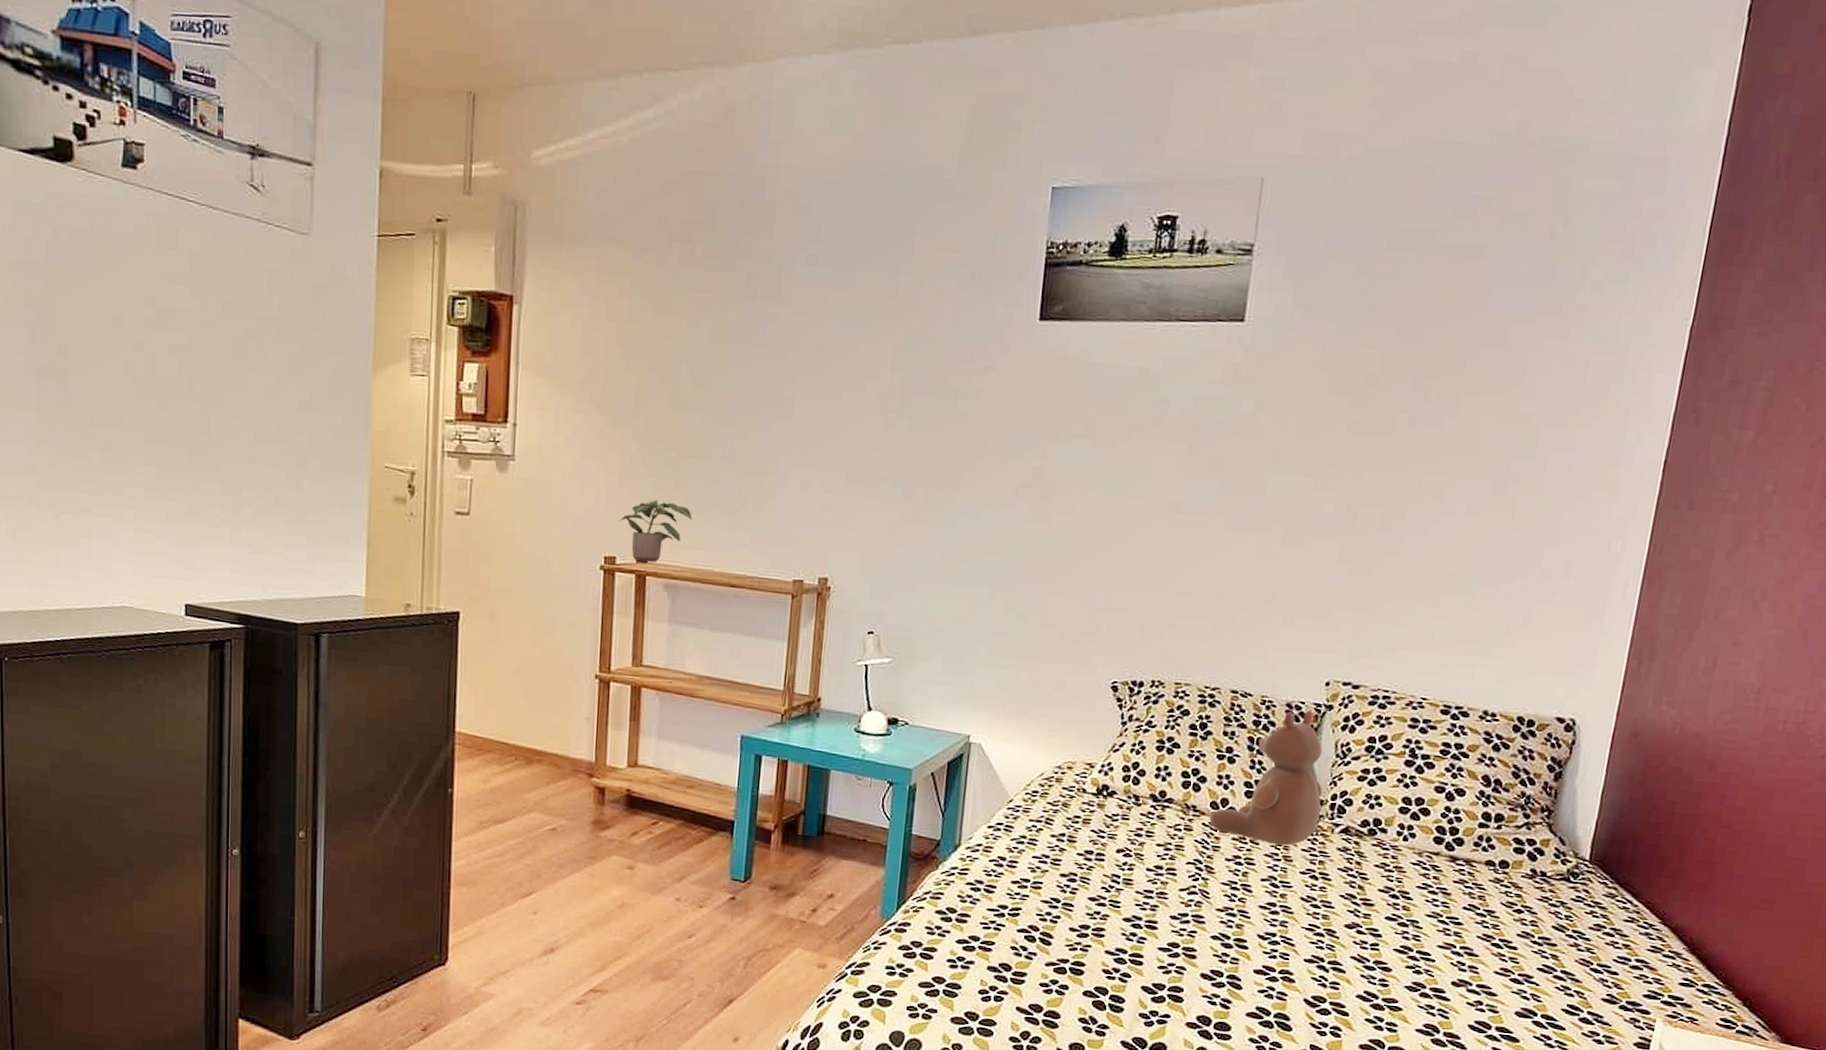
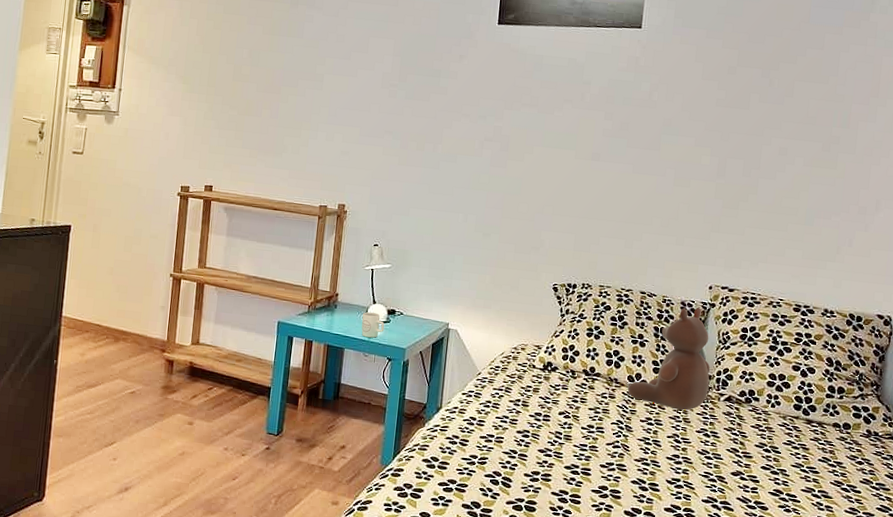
potted plant: present [619,499,692,563] -> none [193,145,247,191]
mug: none [852,722,884,756] -> present [361,312,385,338]

